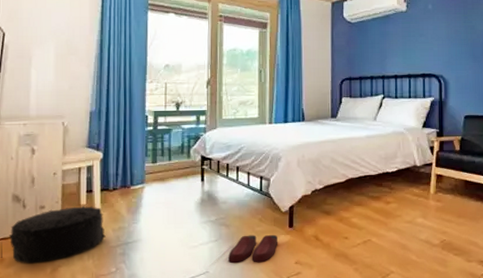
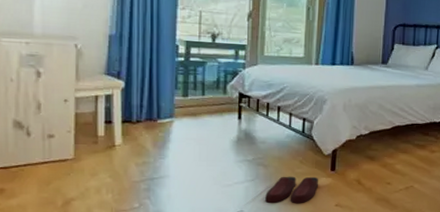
pouf: present [8,205,106,263] -> none [9,136,128,195]

